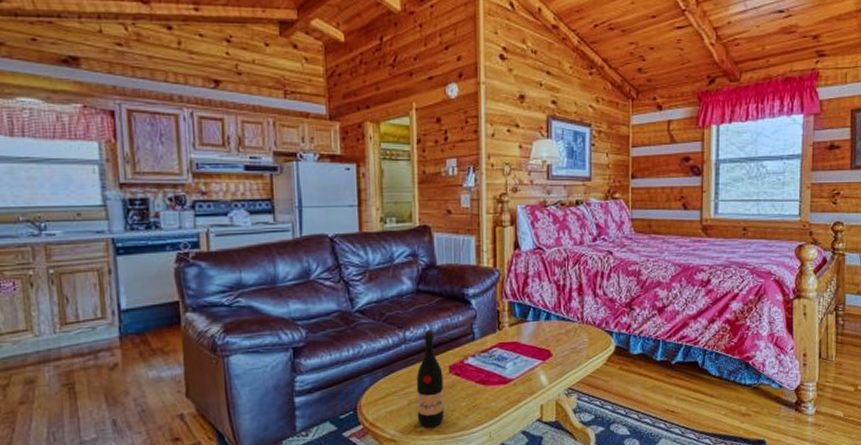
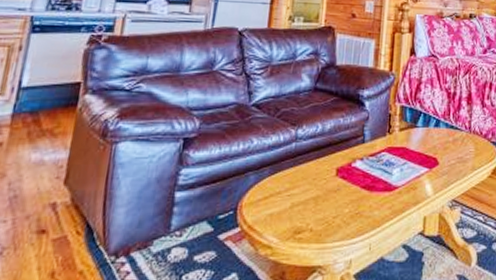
wine bottle: present [416,329,444,428] -> none [297,128,330,235]

